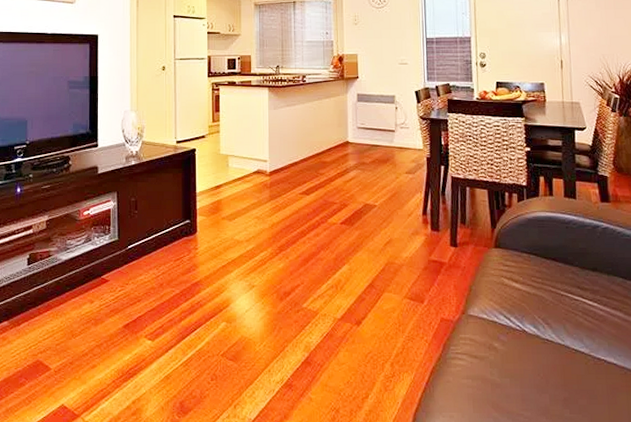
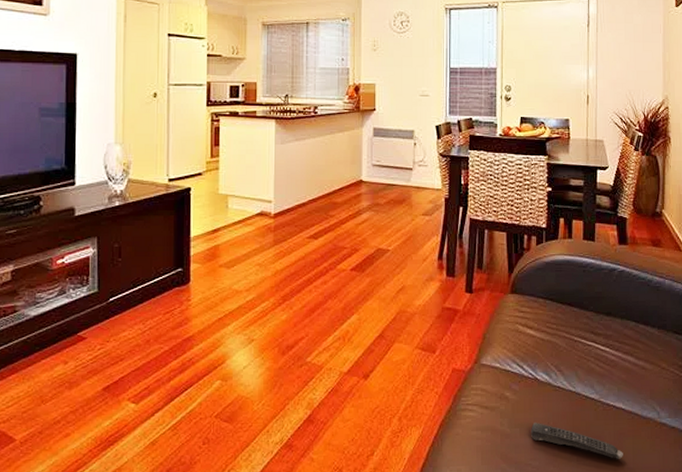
remote control: none [521,374,618,414] -> present [531,423,623,459]

